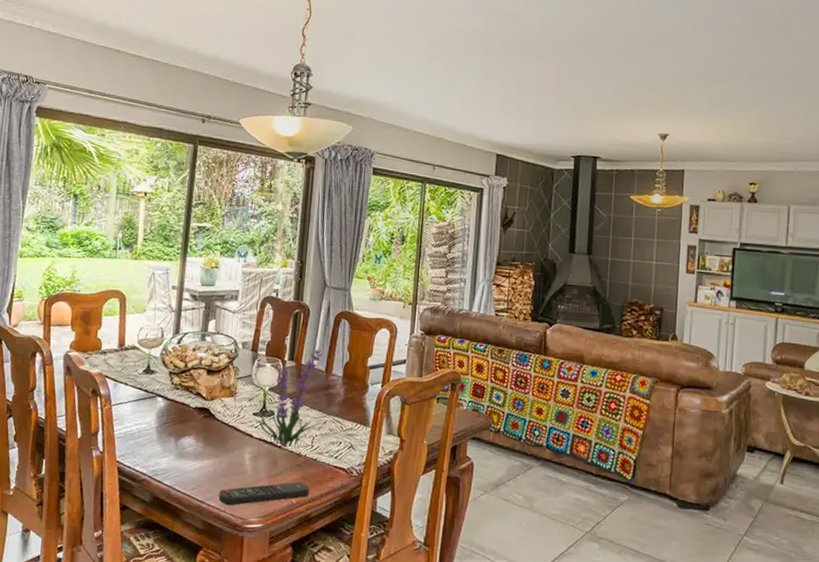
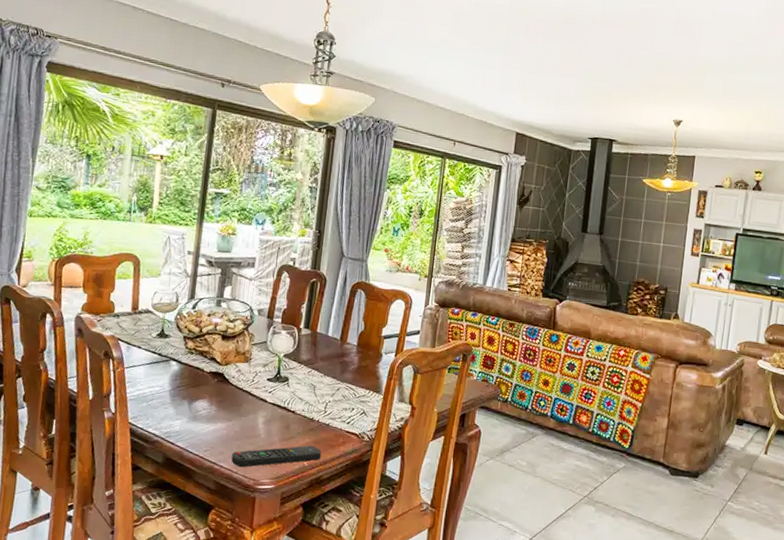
plant: present [253,349,324,449] -> none [267,318,339,414]

